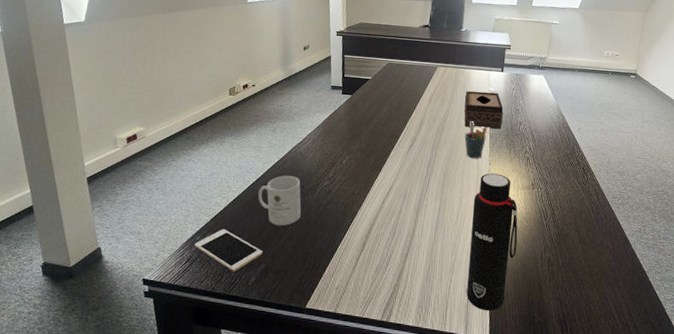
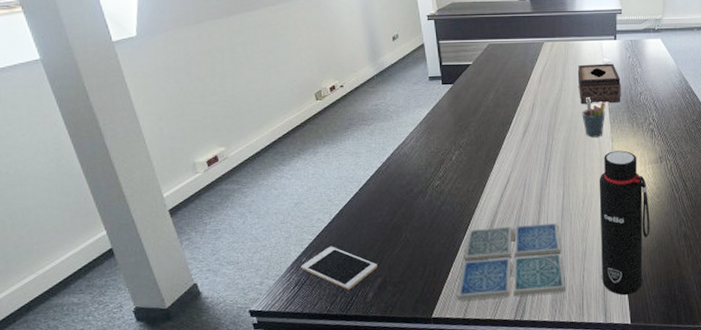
mug: present [258,175,301,226] -> none [364,180,414,236]
drink coaster: none [330,229,432,300] -> present [456,222,565,300]

